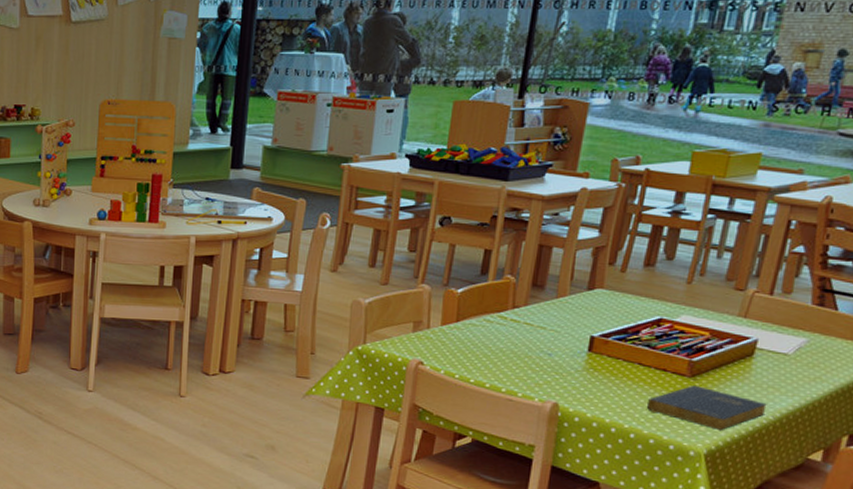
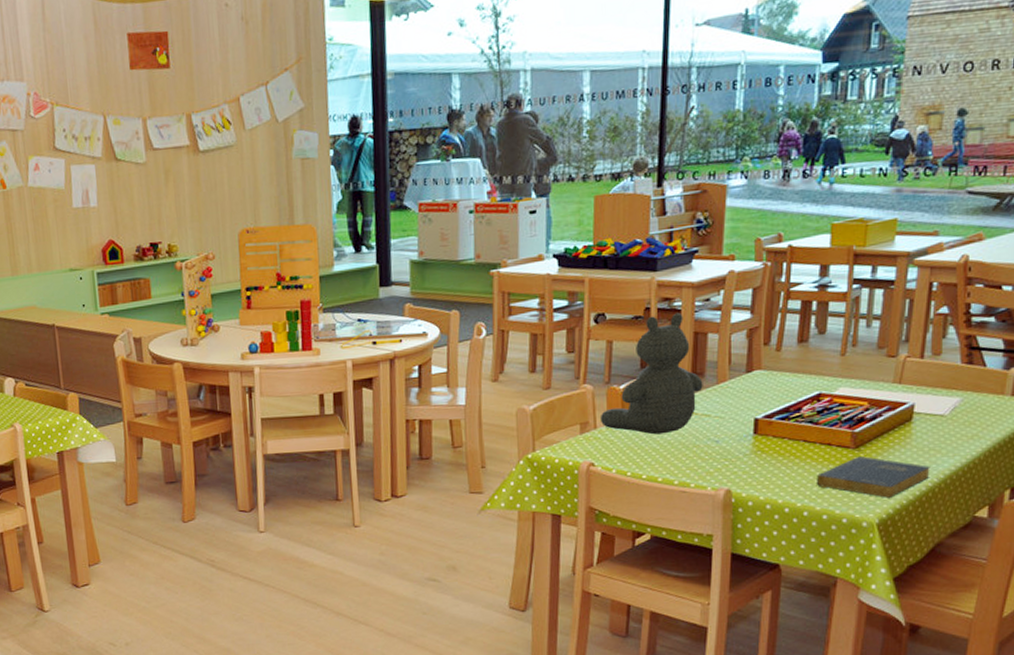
teddy bear: none [434,223,543,341] -> present [599,312,703,435]

